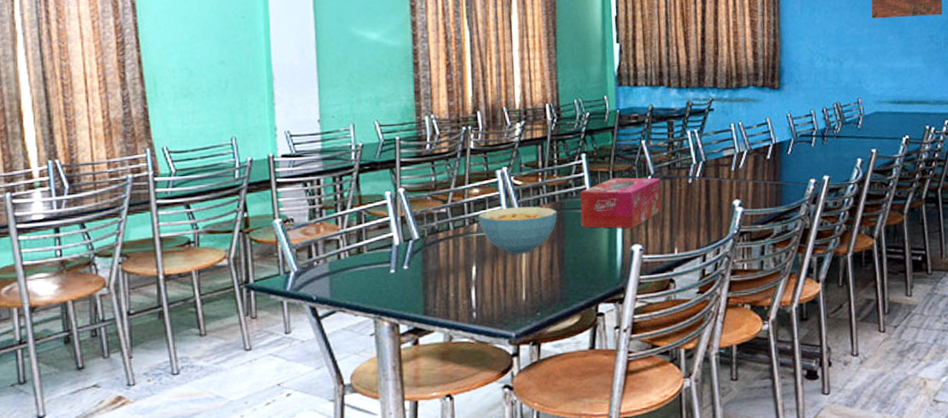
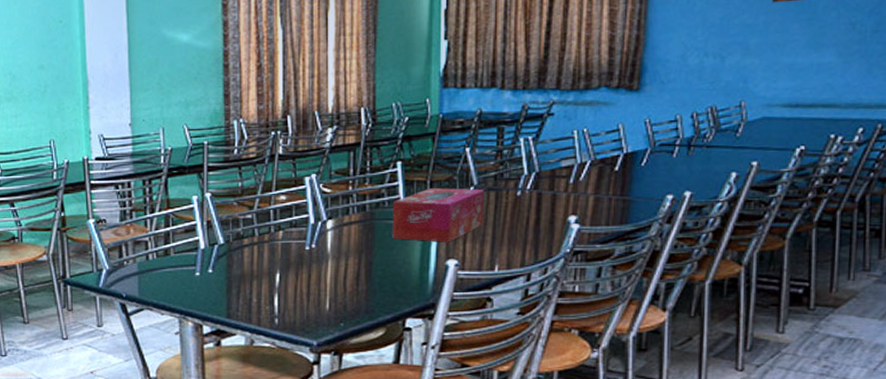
cereal bowl: present [478,206,558,255] -> none [284,215,368,264]

